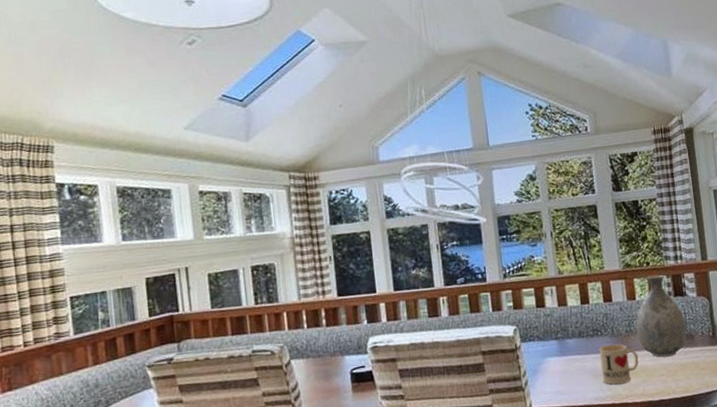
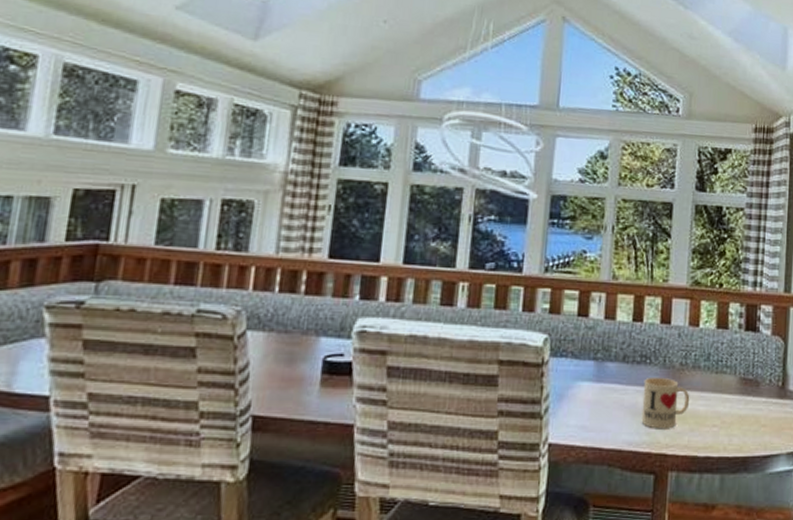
vase: present [635,274,687,357] -> none [693,300,753,403]

